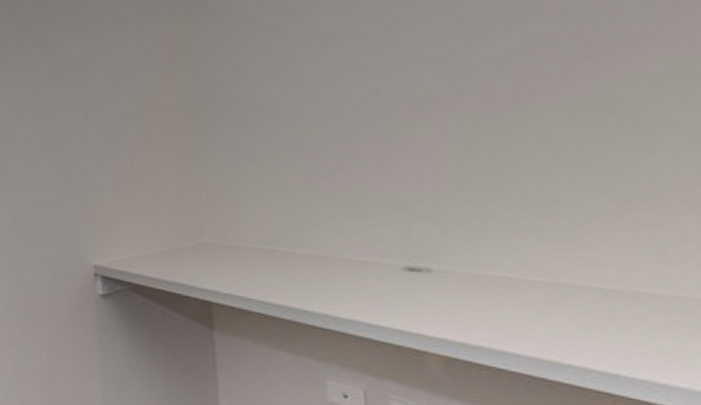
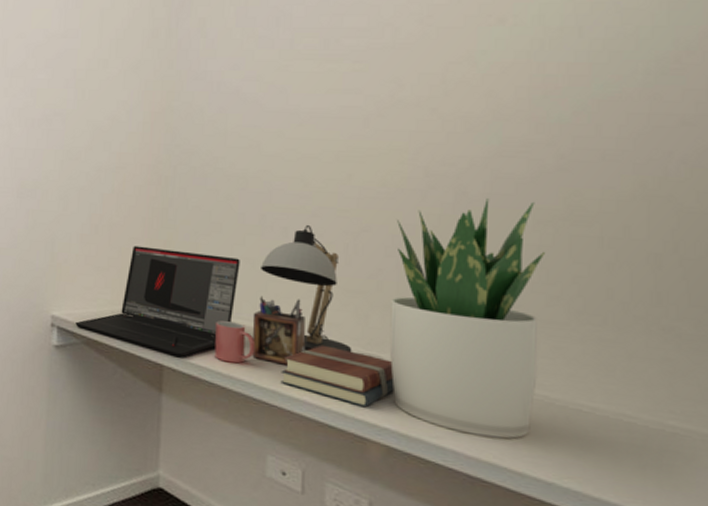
laptop: none [119,185,277,293] -> present [75,245,240,358]
mug: none [259,251,302,292] -> present [214,321,256,364]
desk organizer: none [295,220,353,288] -> present [252,295,306,365]
desk lamp: none [297,144,400,272] -> present [261,224,352,353]
books: none [330,263,447,321] -> present [280,345,395,408]
planter: none [429,95,590,336] -> present [389,198,545,440]

